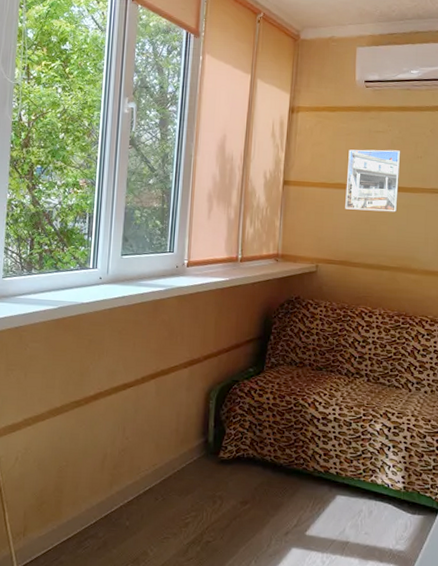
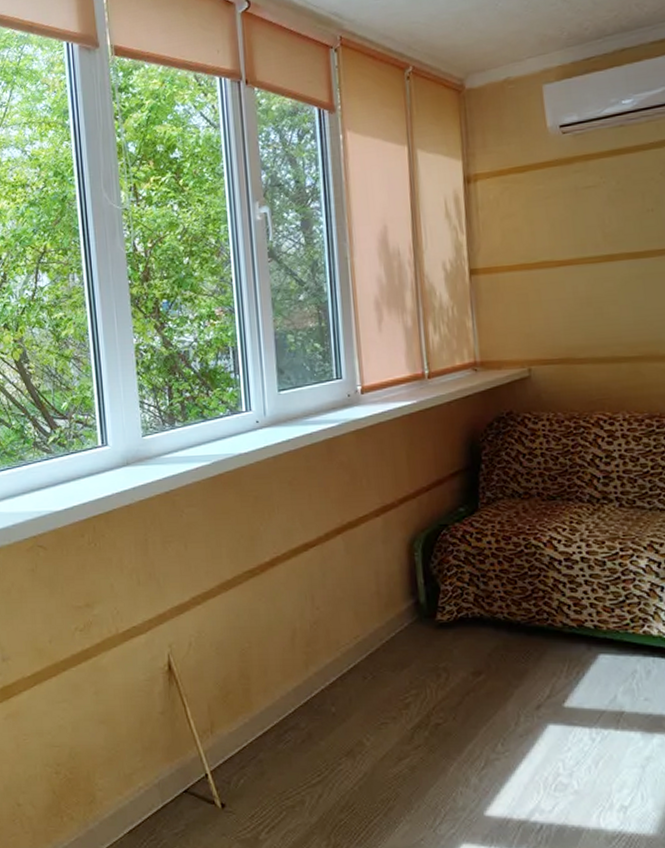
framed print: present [345,149,401,212] -> none [551,206,629,293]

